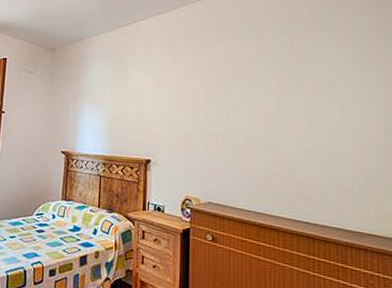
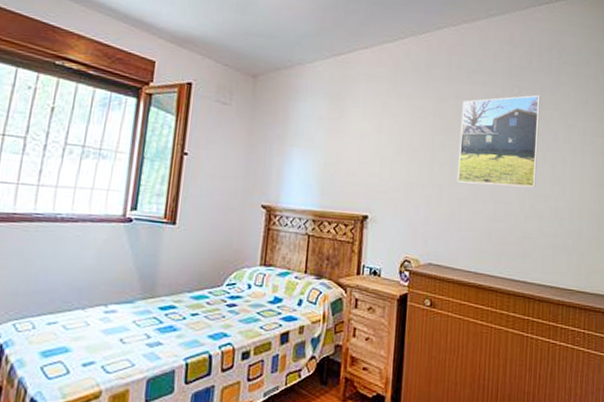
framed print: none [232,47,314,134] -> present [457,95,541,188]

